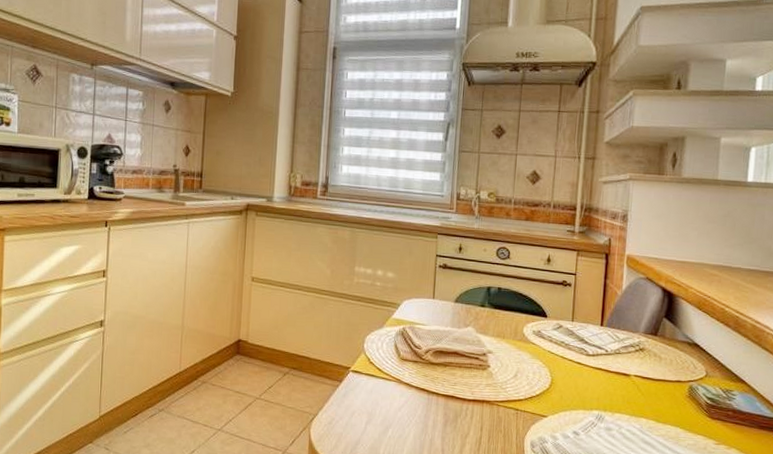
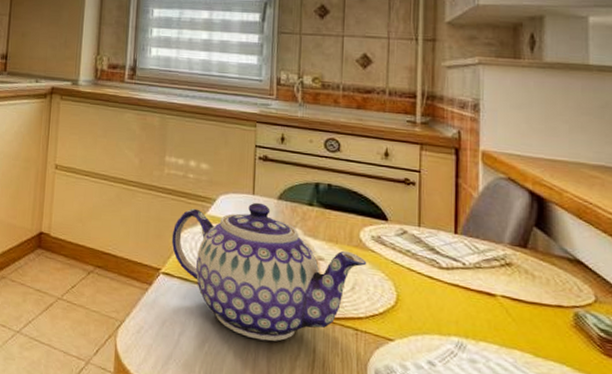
teapot: none [360,305,528,424] -> present [171,202,367,341]

